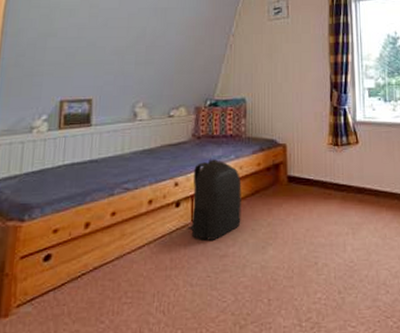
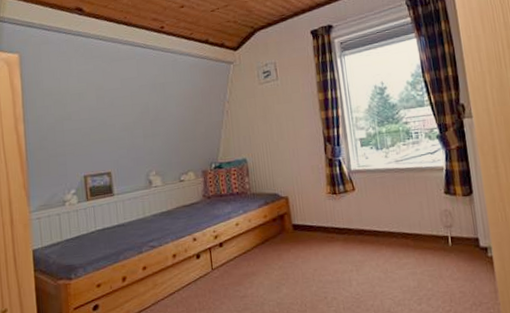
backpack: present [187,158,242,240] -> none [208,214,255,285]

